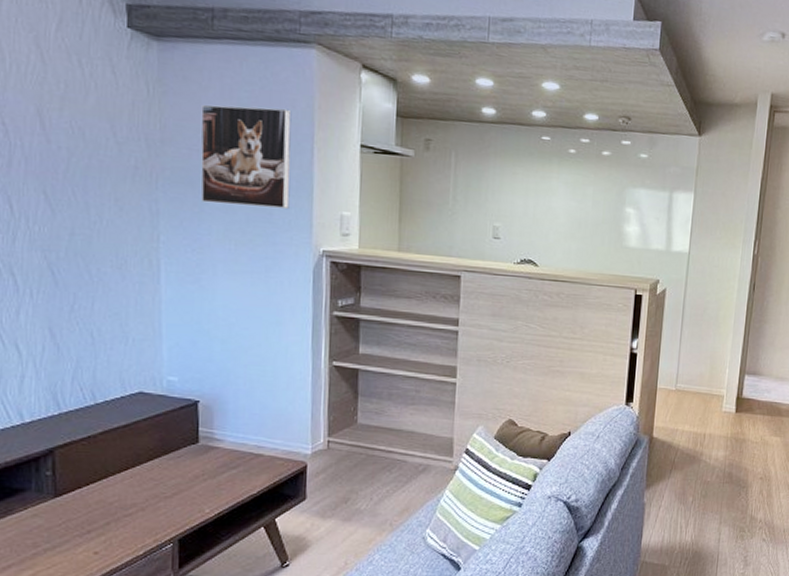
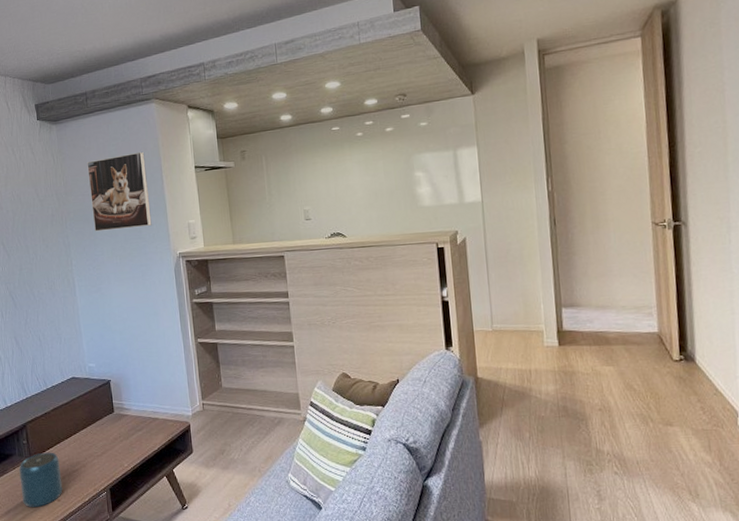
speaker: none [33,488,105,562] -> present [19,452,63,508]

